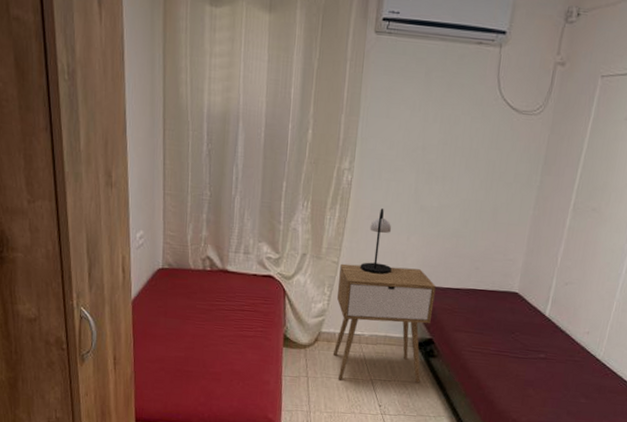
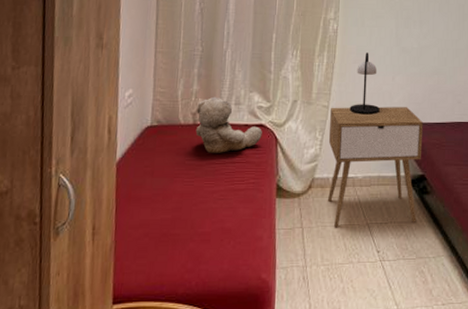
teddy bear: none [205,244,271,301] -> present [195,96,262,153]

